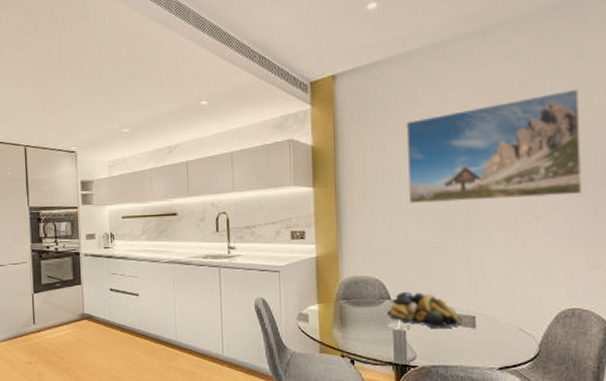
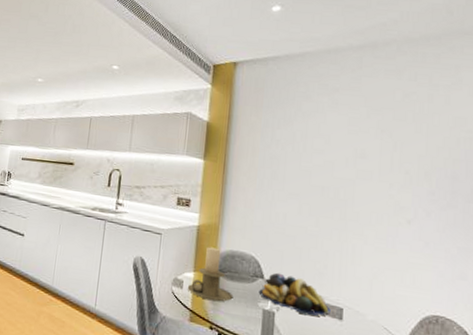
candle holder: none [313,276,362,330] -> present [187,247,234,302]
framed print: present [406,89,583,203] -> none [291,109,454,207]

